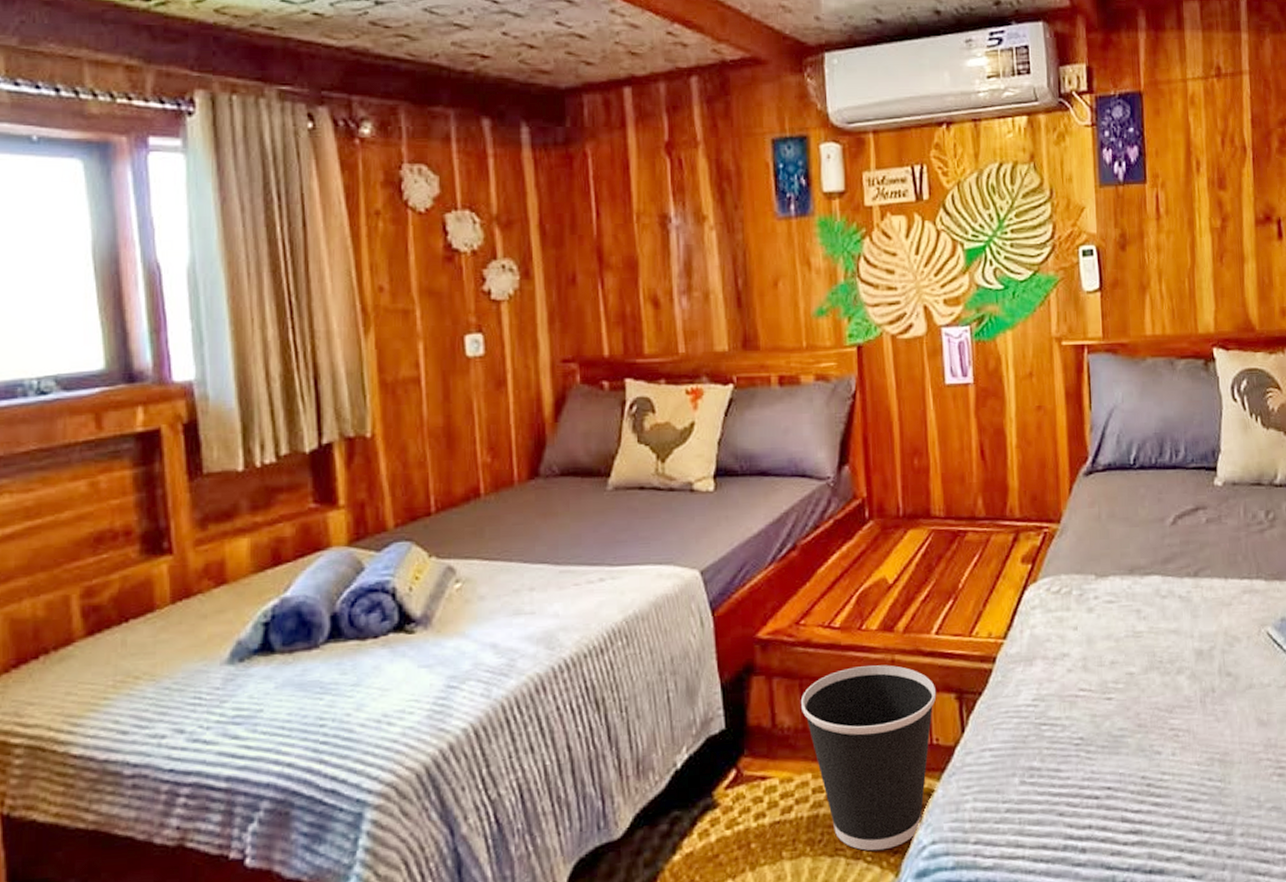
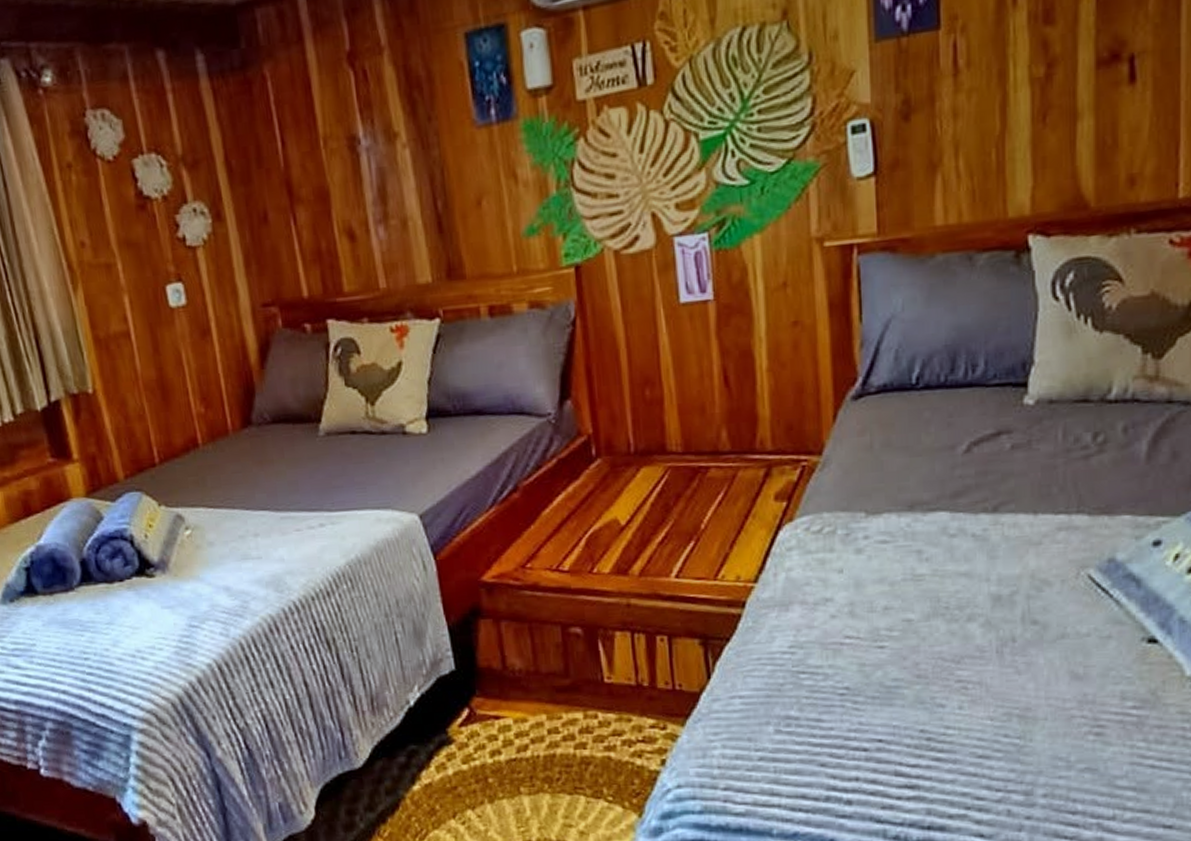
wastebasket: present [800,665,937,851] -> none [530,609,679,791]

